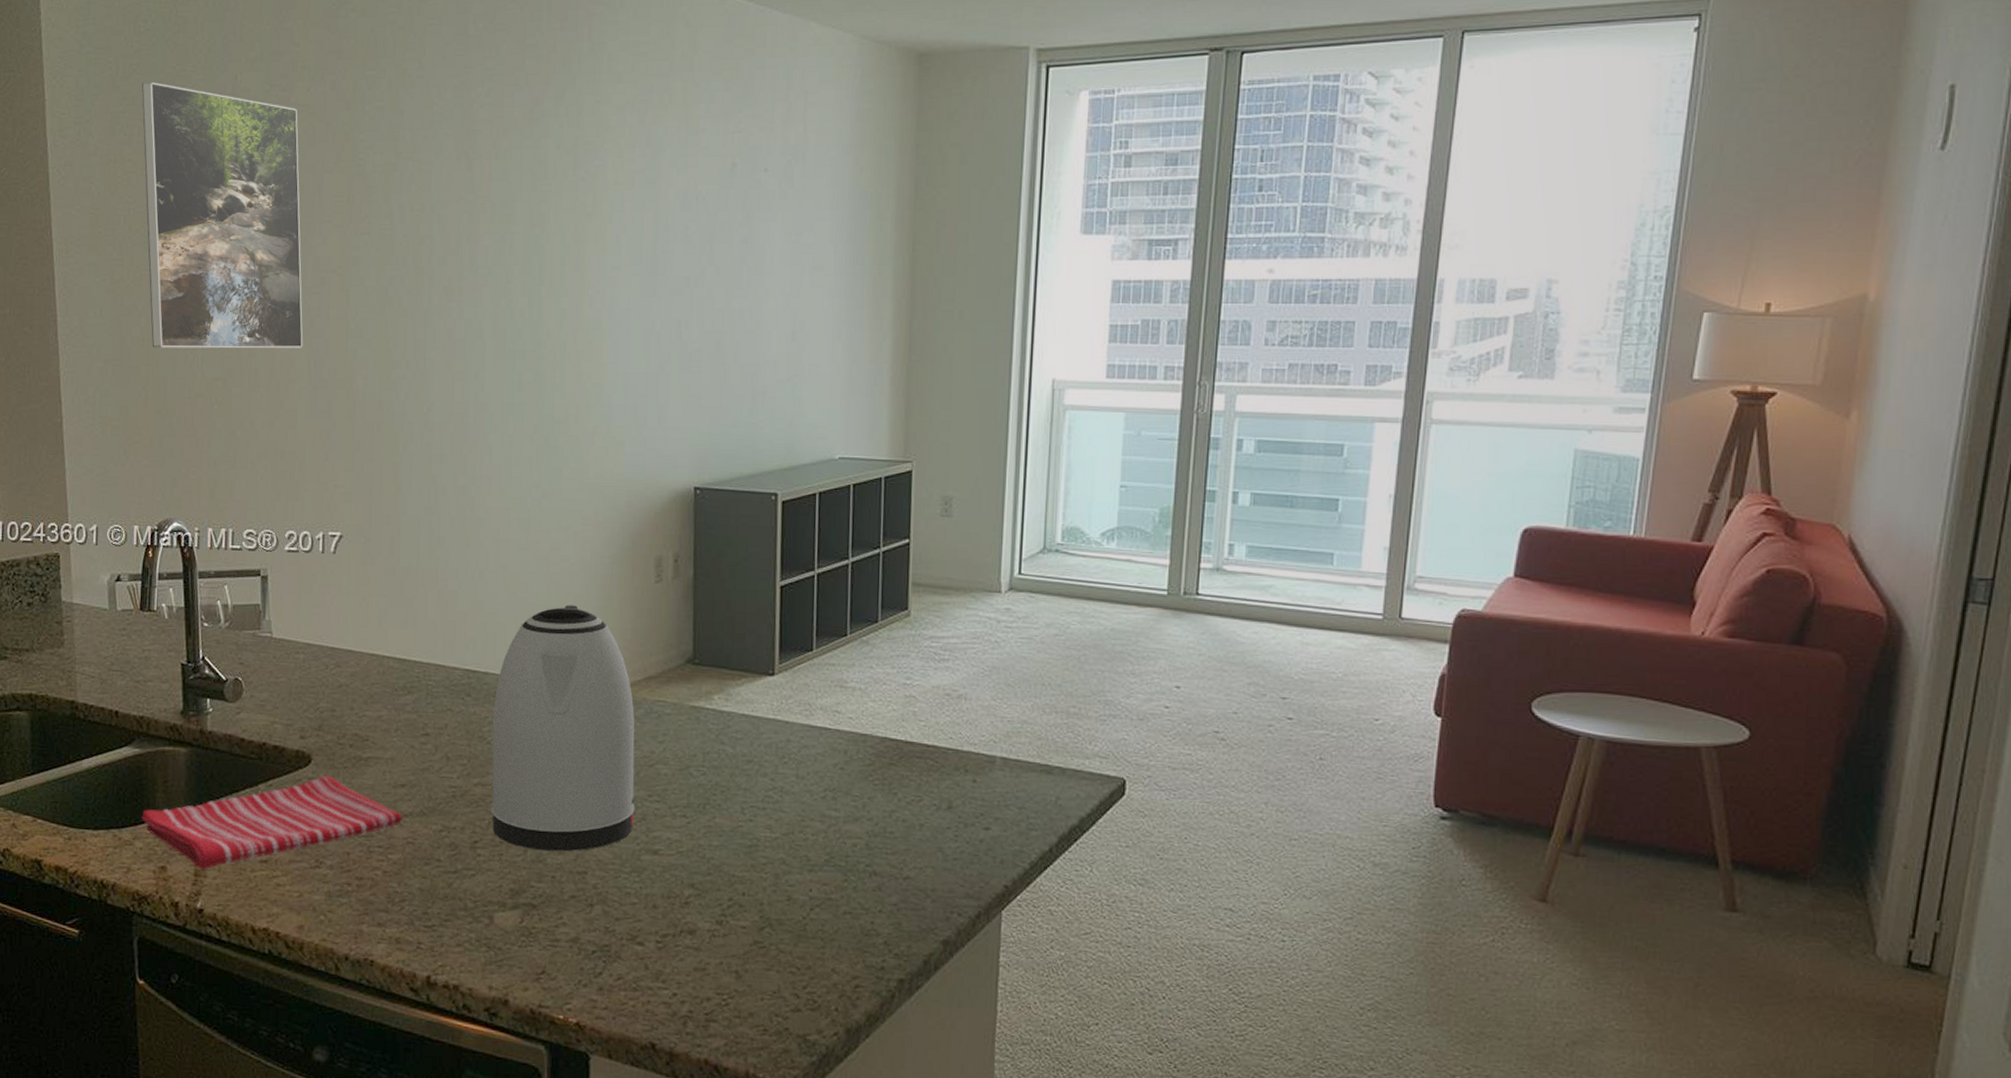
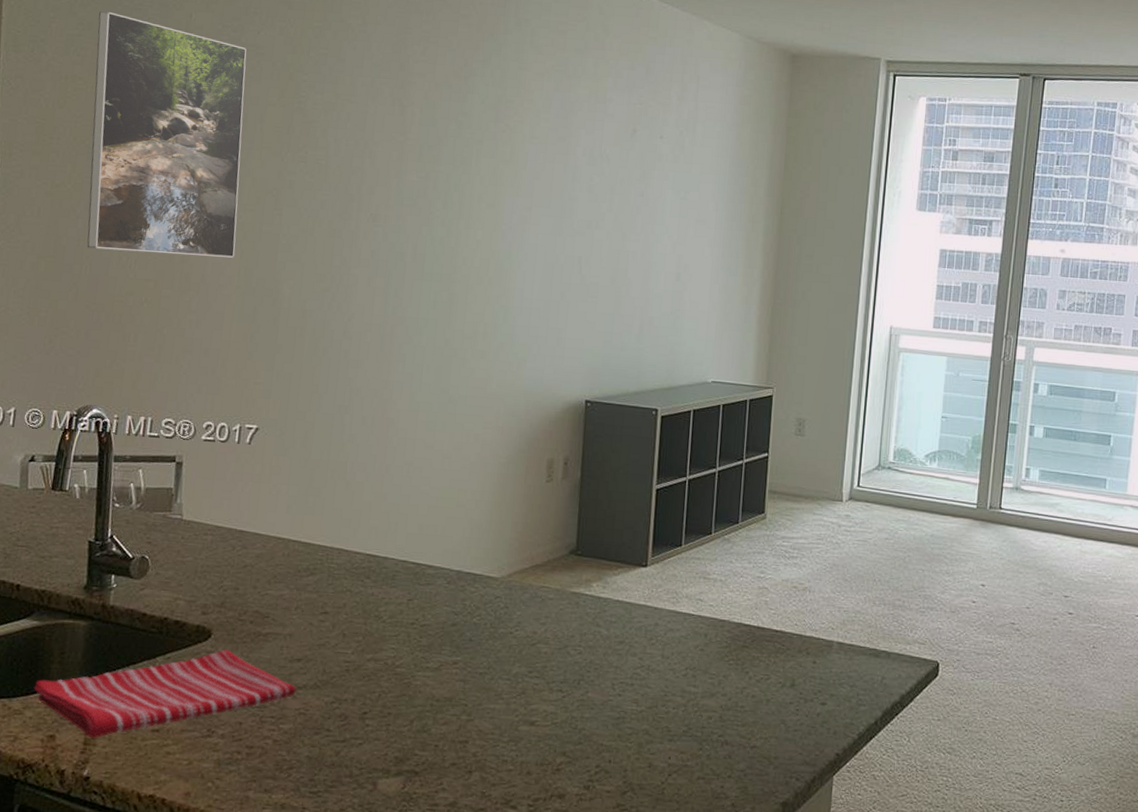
kettle: present [491,605,635,852] -> none [381,499,521,722]

